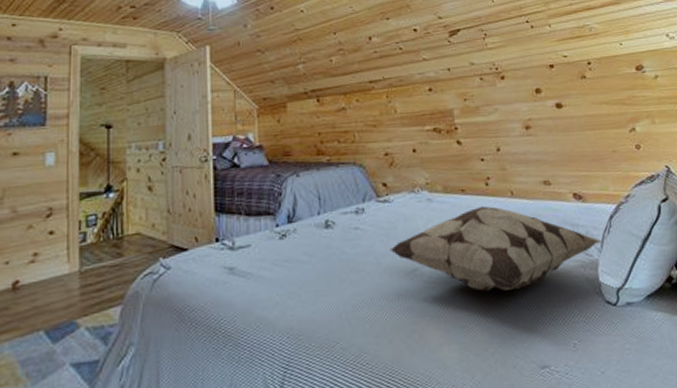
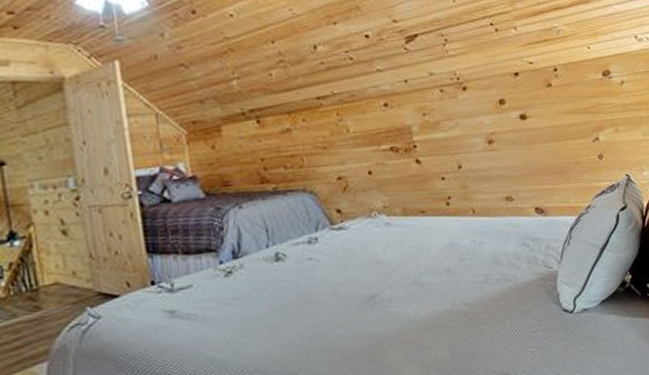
decorative pillow: present [389,206,603,291] -> none [346,226,563,311]

